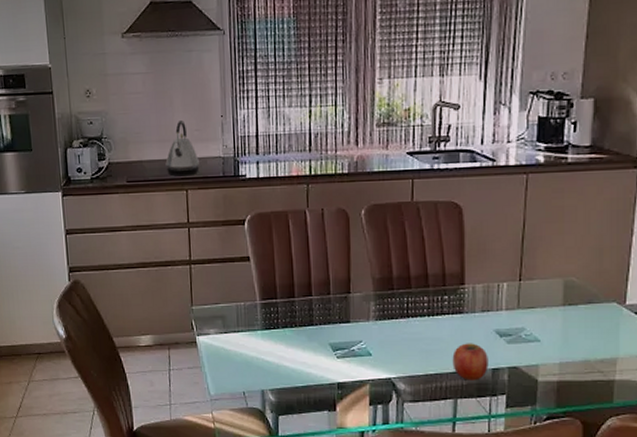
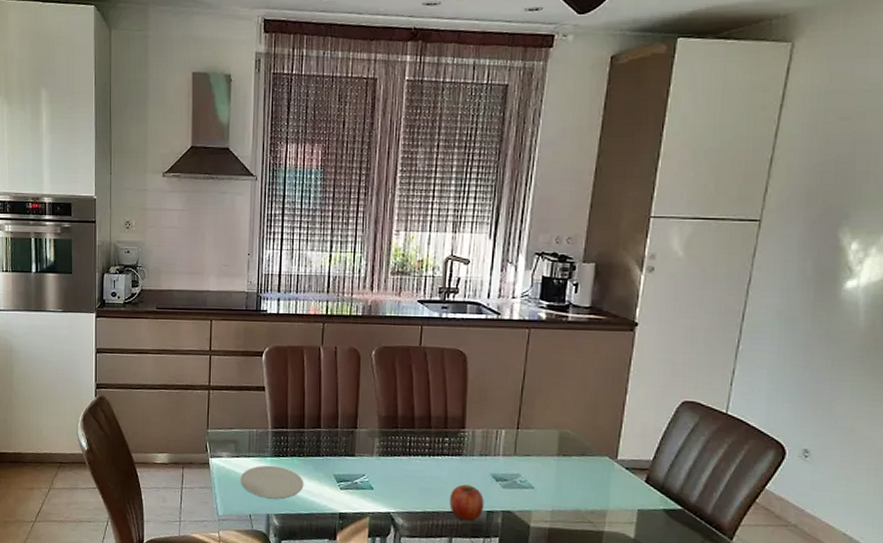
kettle: present [165,120,201,177] -> none [193,256,226,307]
plate: none [230,339,299,374] -> present [240,465,304,499]

